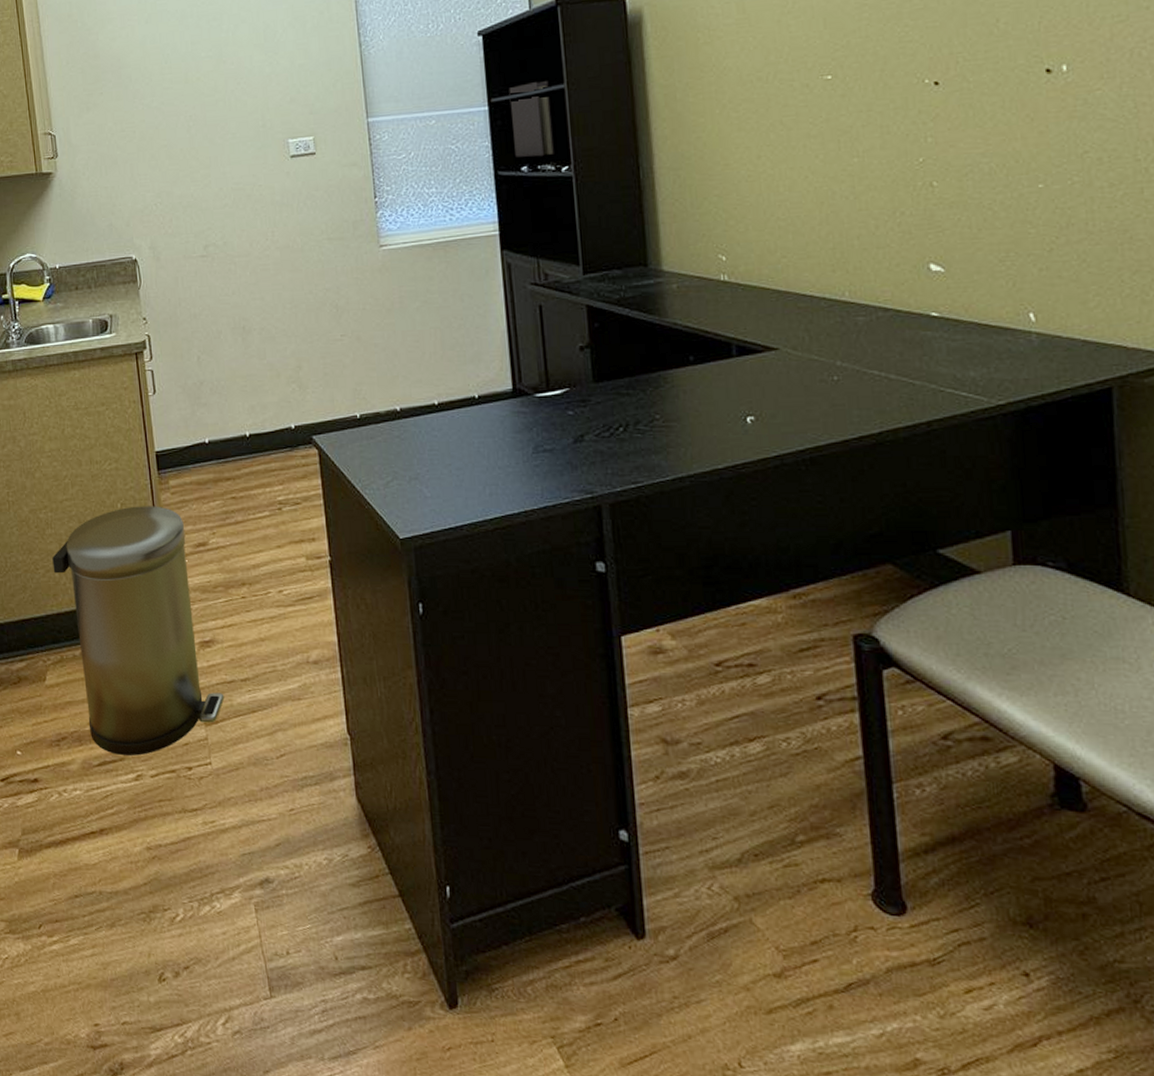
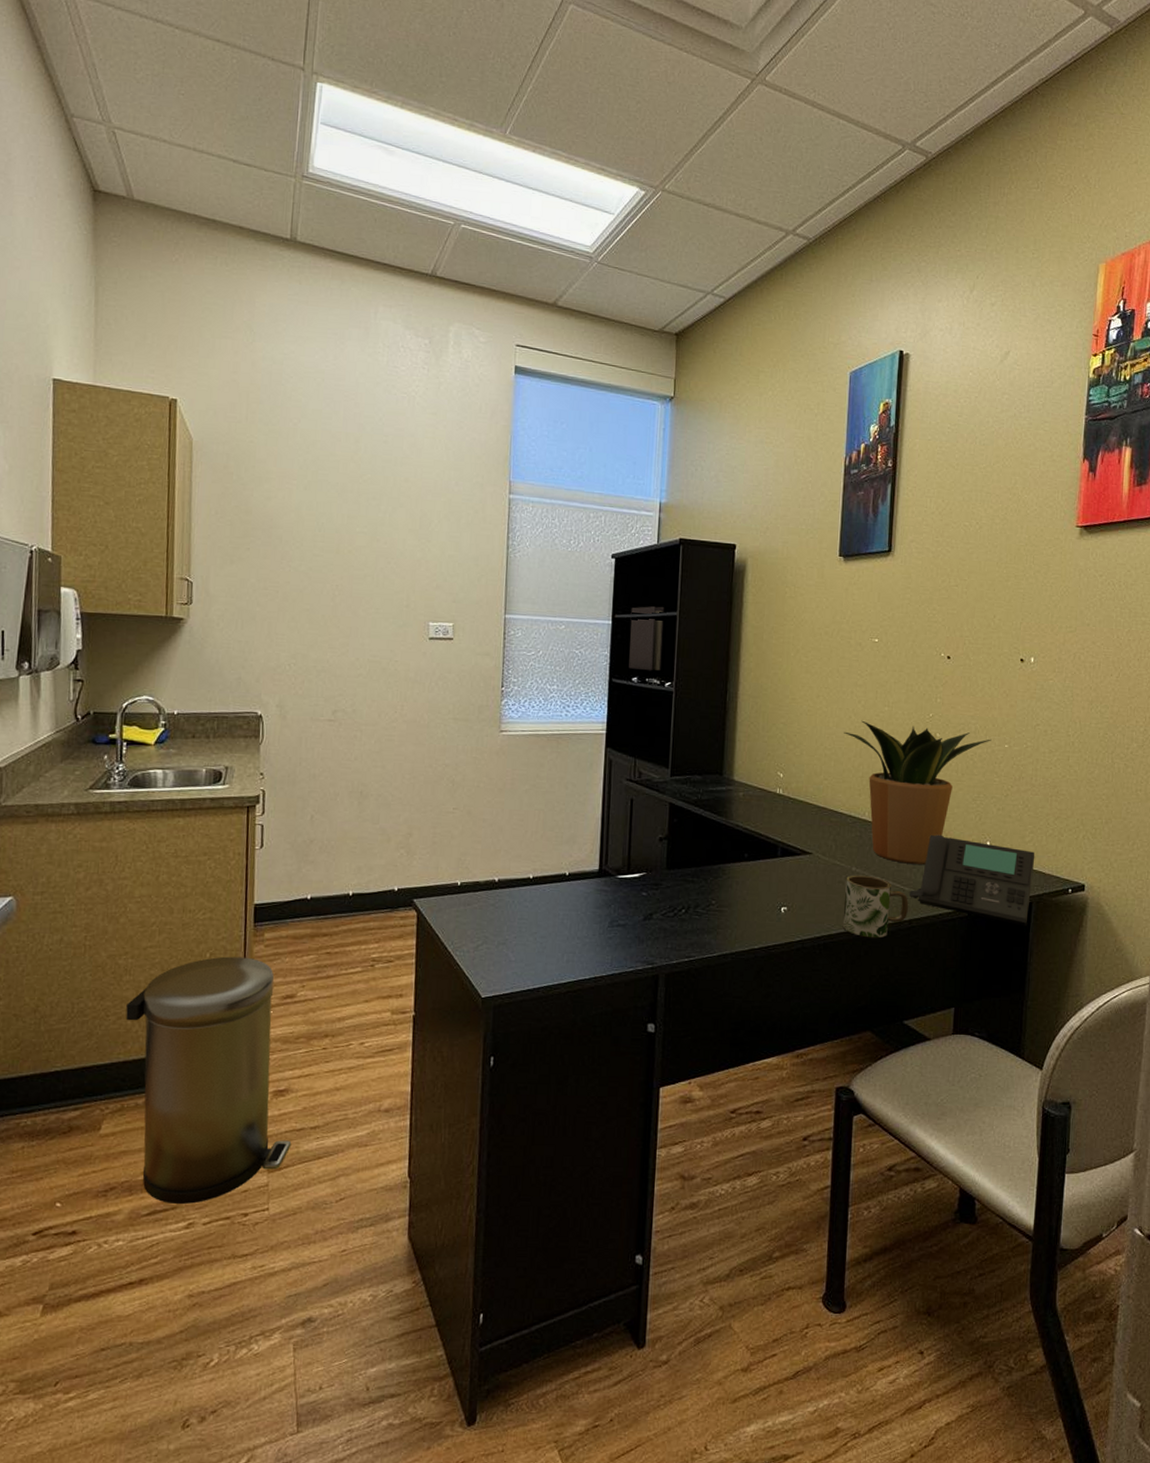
potted plant: none [800,175,1017,351] -> present [844,720,992,864]
mug: none [830,370,924,448] -> present [842,875,908,939]
phone: none [921,310,1109,421] -> present [909,834,1035,927]

